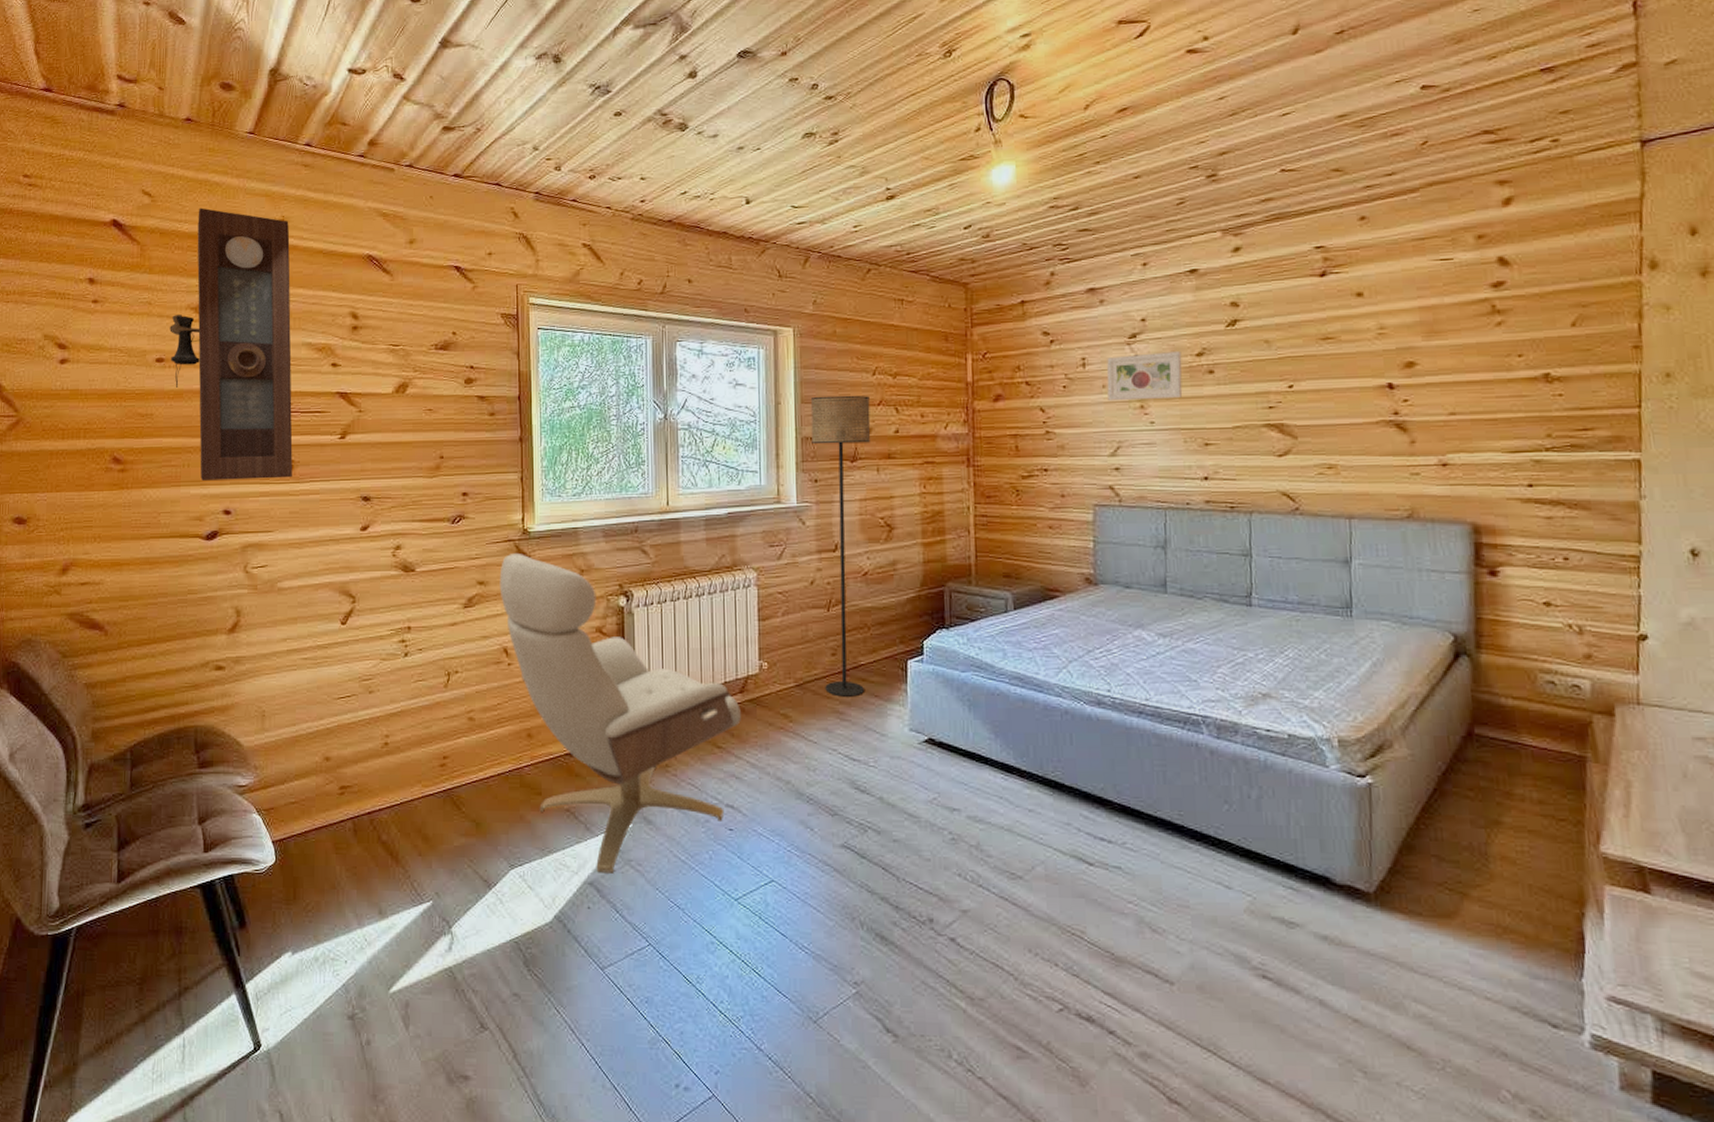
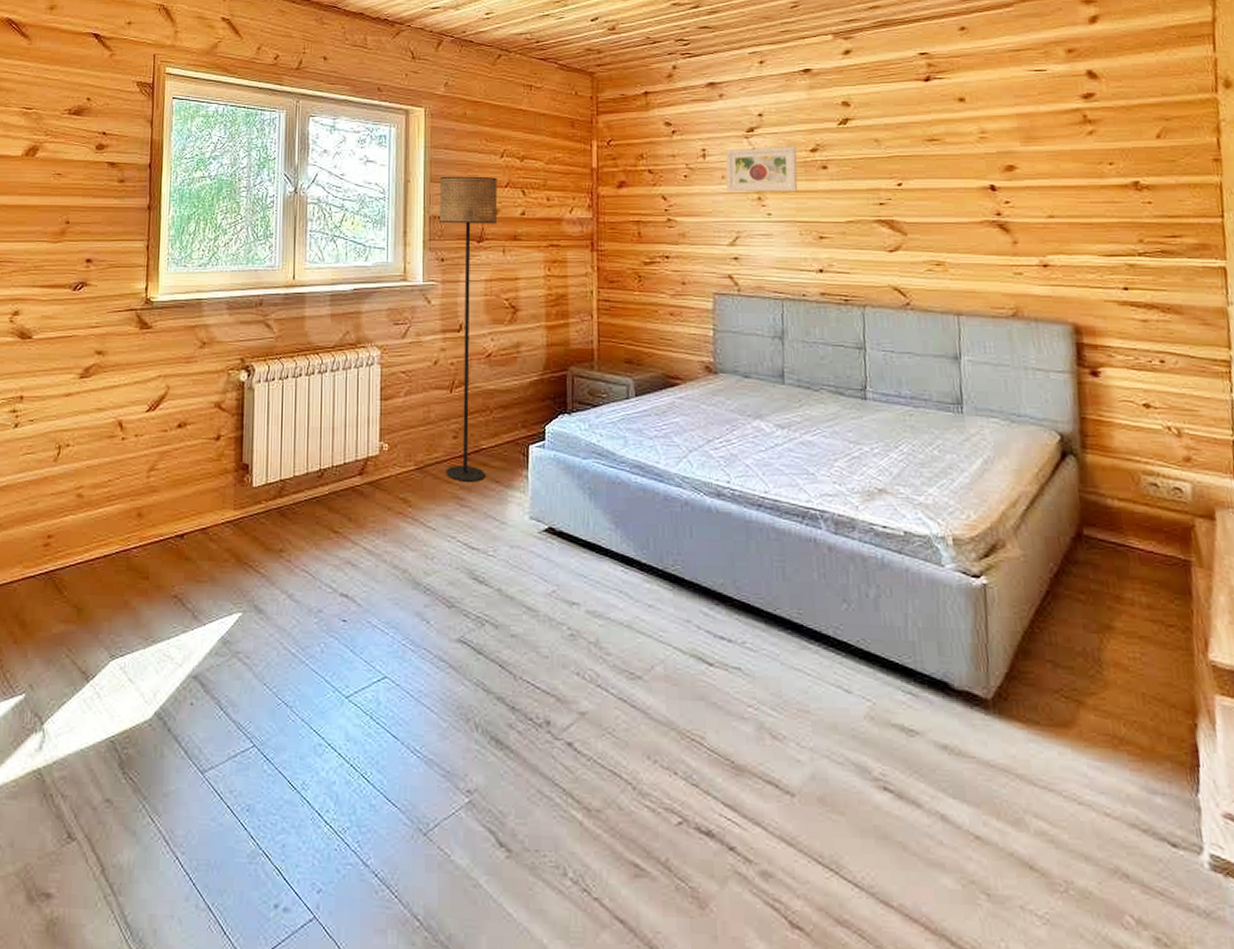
chair: present [499,552,741,873] -> none [118,322,359,666]

